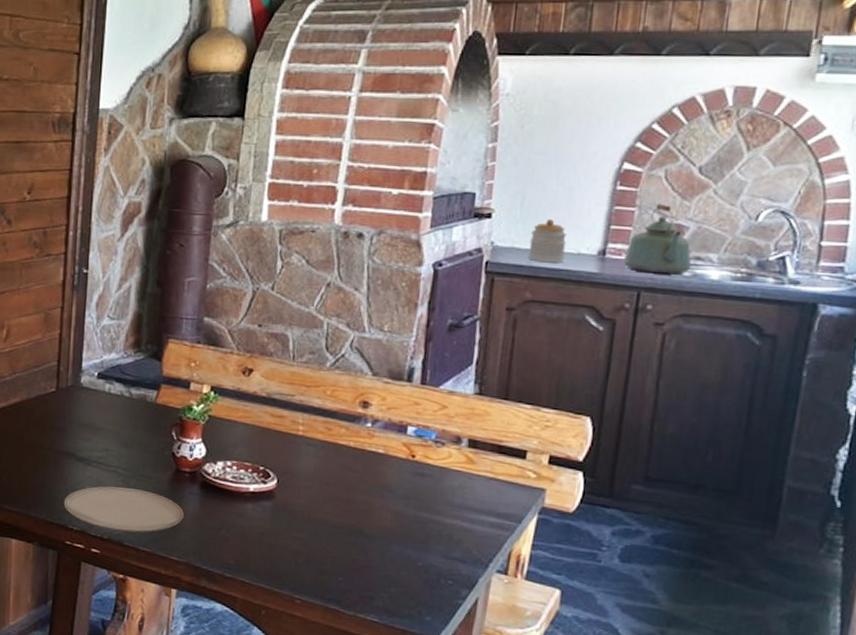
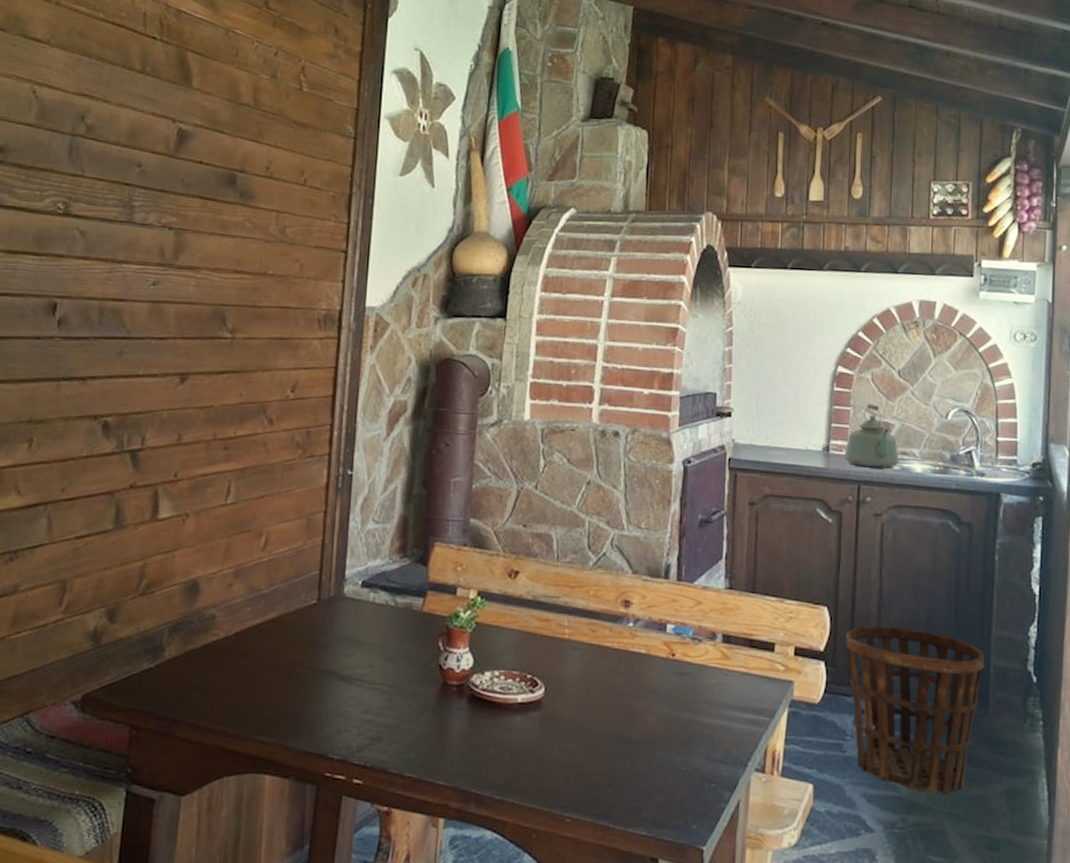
plate: present [63,486,184,533] -> none [323,706,451,757]
jar: present [528,219,567,264] -> none [765,418,796,459]
basket: none [609,438,778,611] -> present [846,625,985,794]

